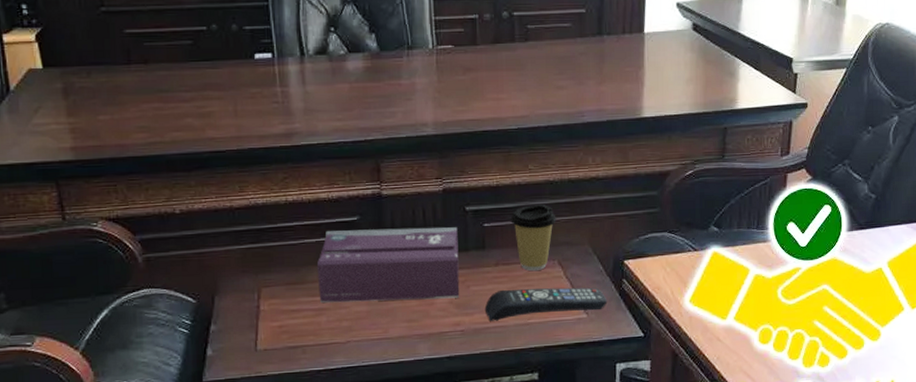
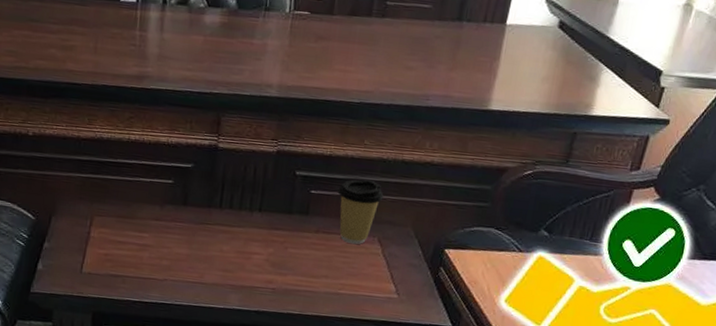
tissue box: present [317,227,460,303] -> none [145,173,285,257]
remote control: present [484,287,608,321] -> none [298,257,421,293]

